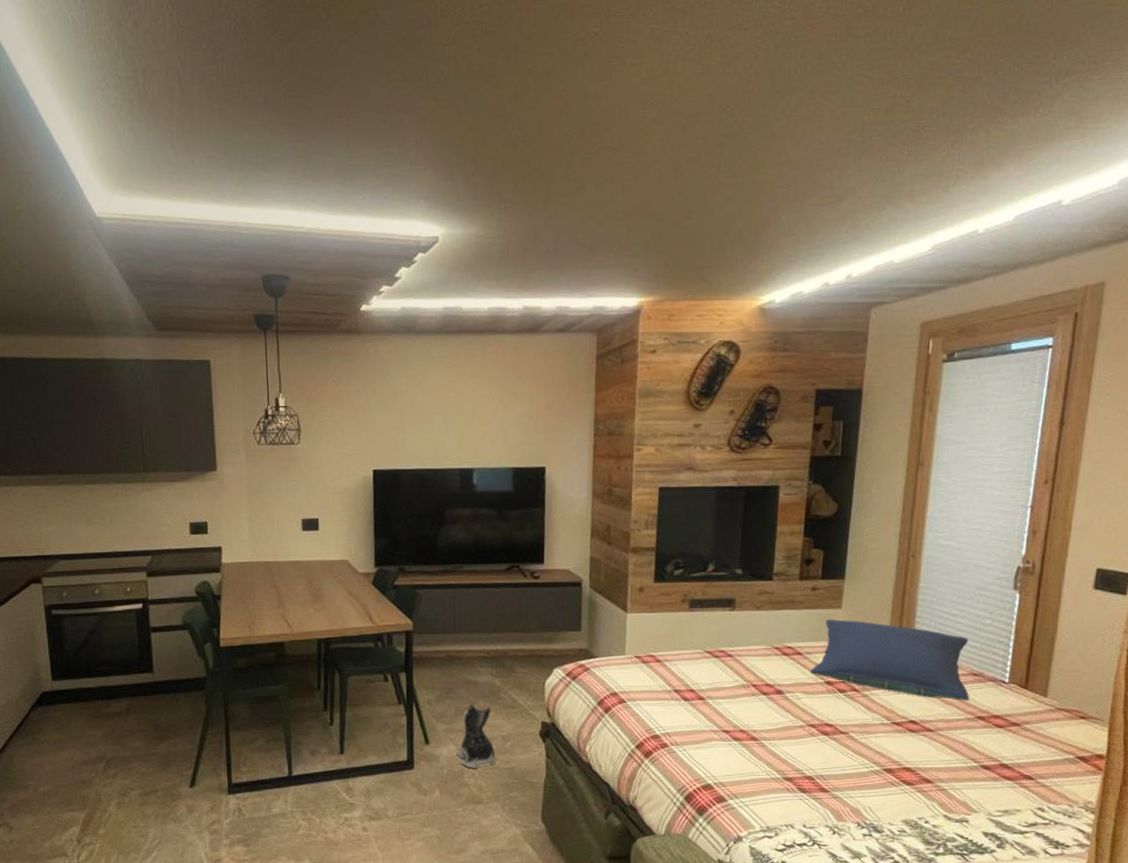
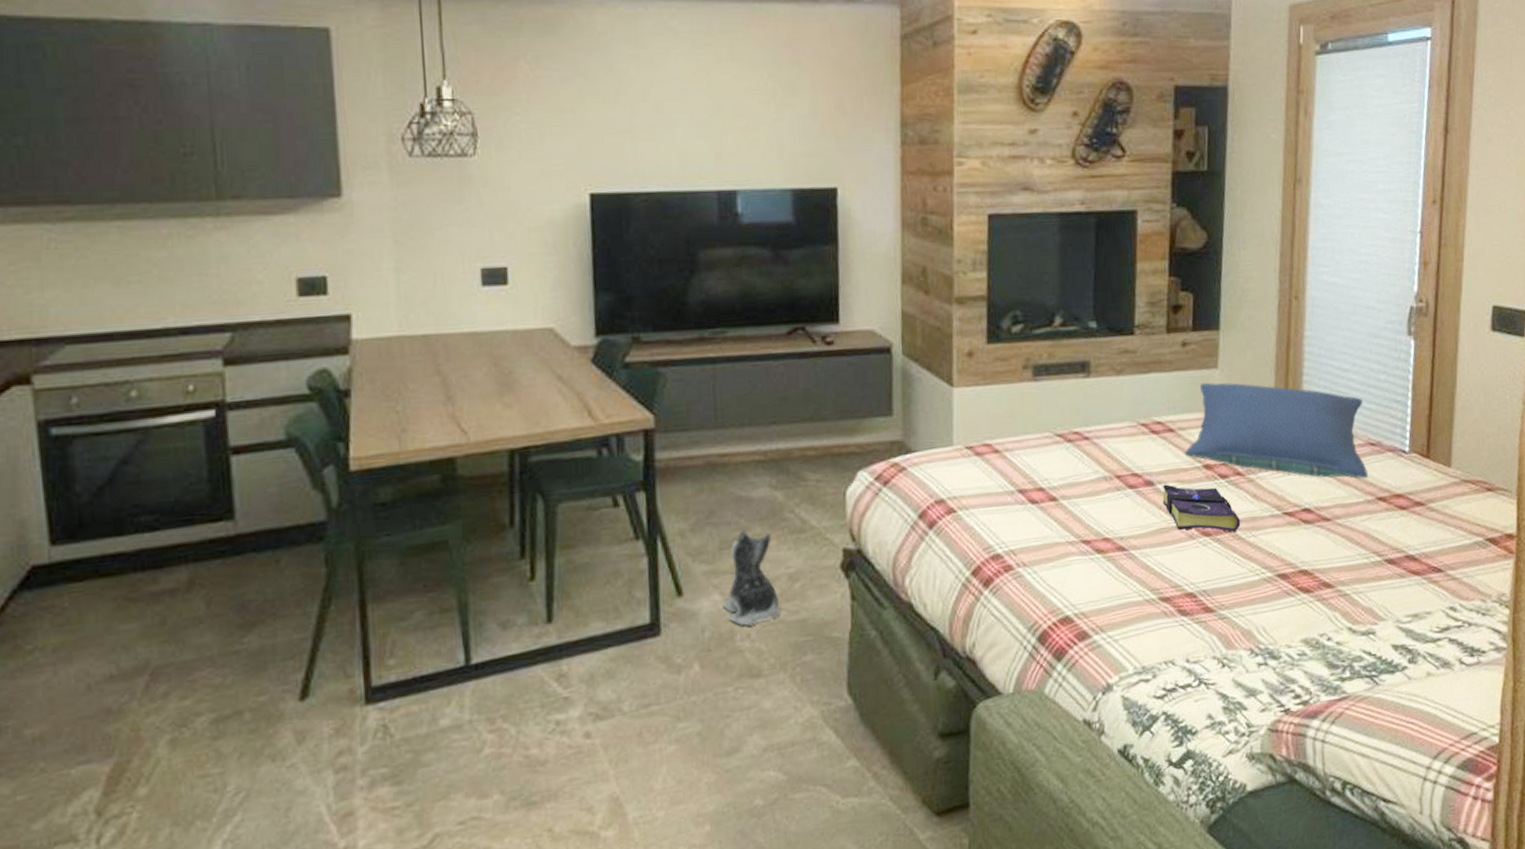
book: none [789,694,855,734] -> present [1162,484,1241,532]

